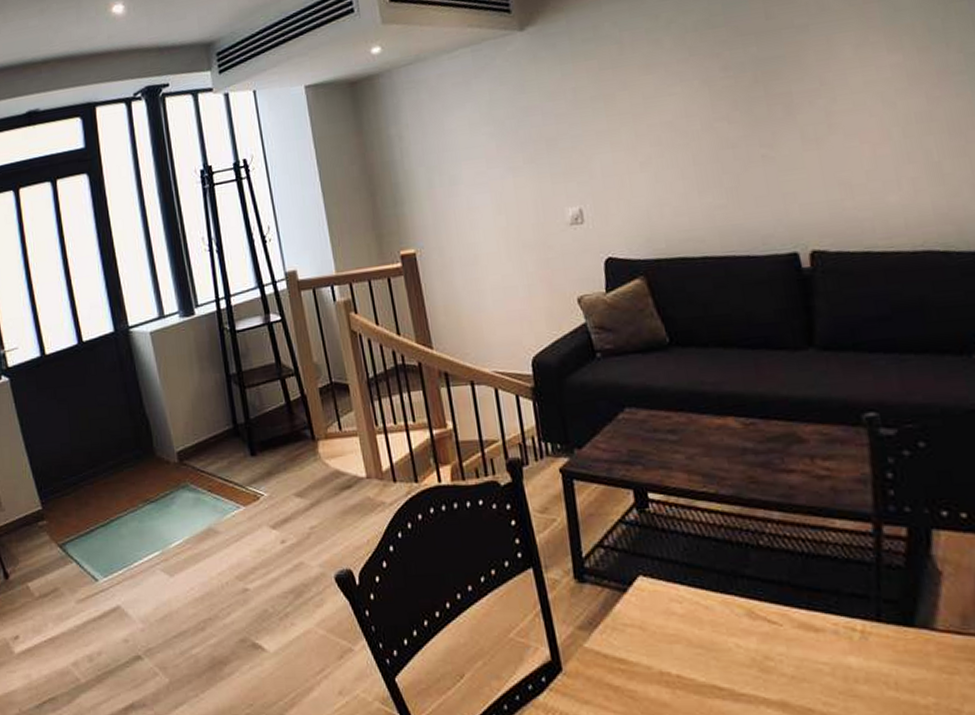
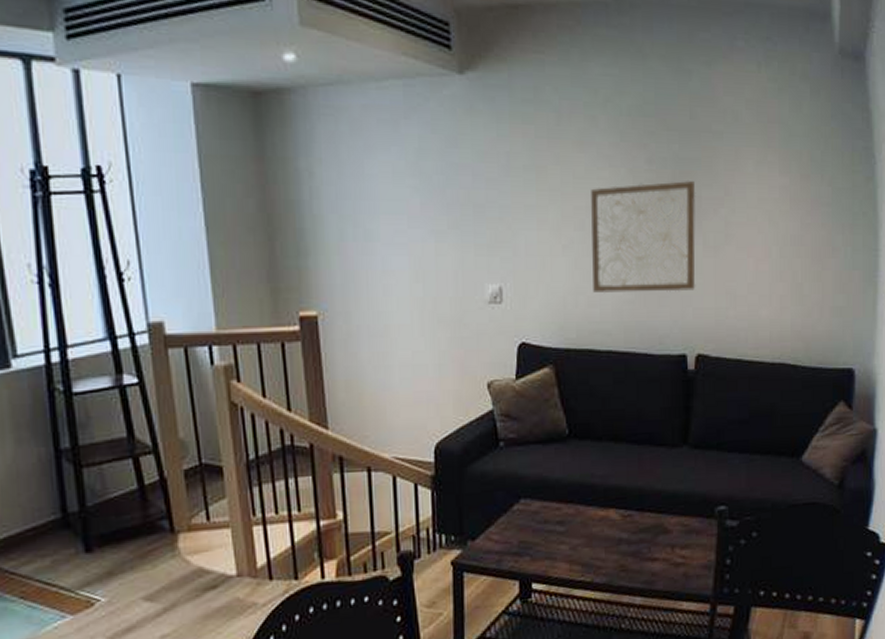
wall art: none [663,78,799,202] -> present [591,181,696,293]

